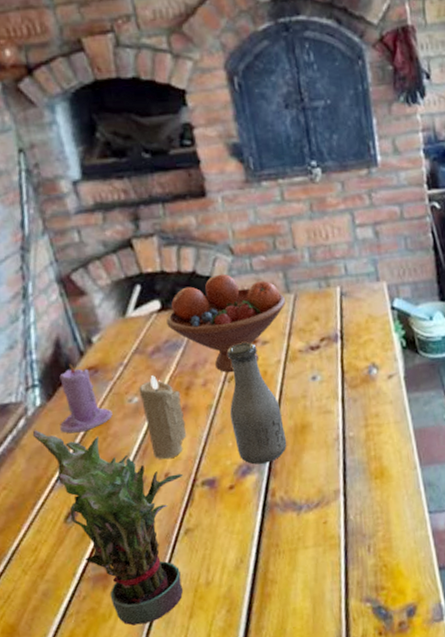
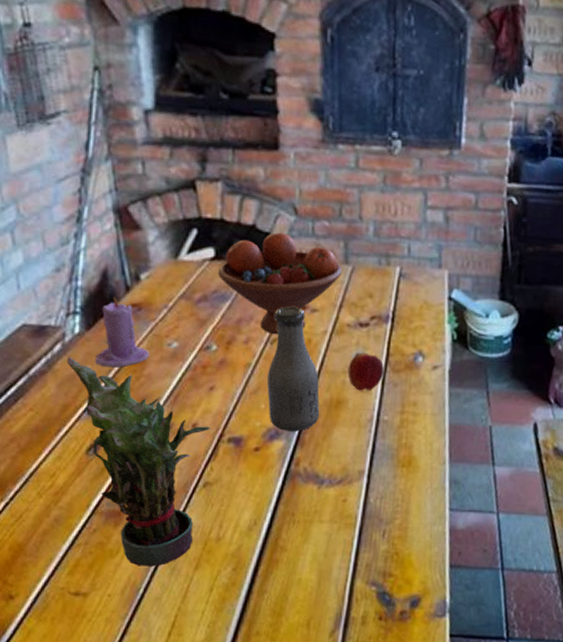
candle: present [139,375,187,460] -> none [179,324,221,410]
peach: none [306,374,343,413] -> present [347,352,385,391]

